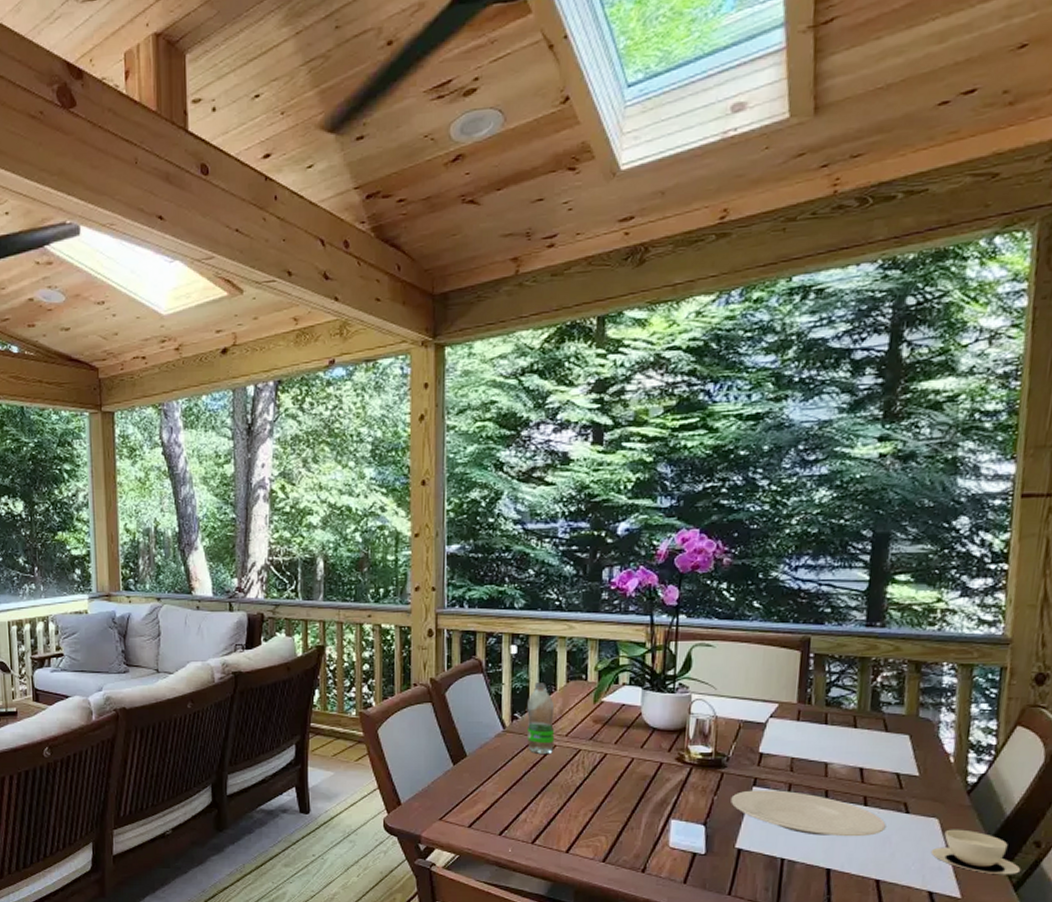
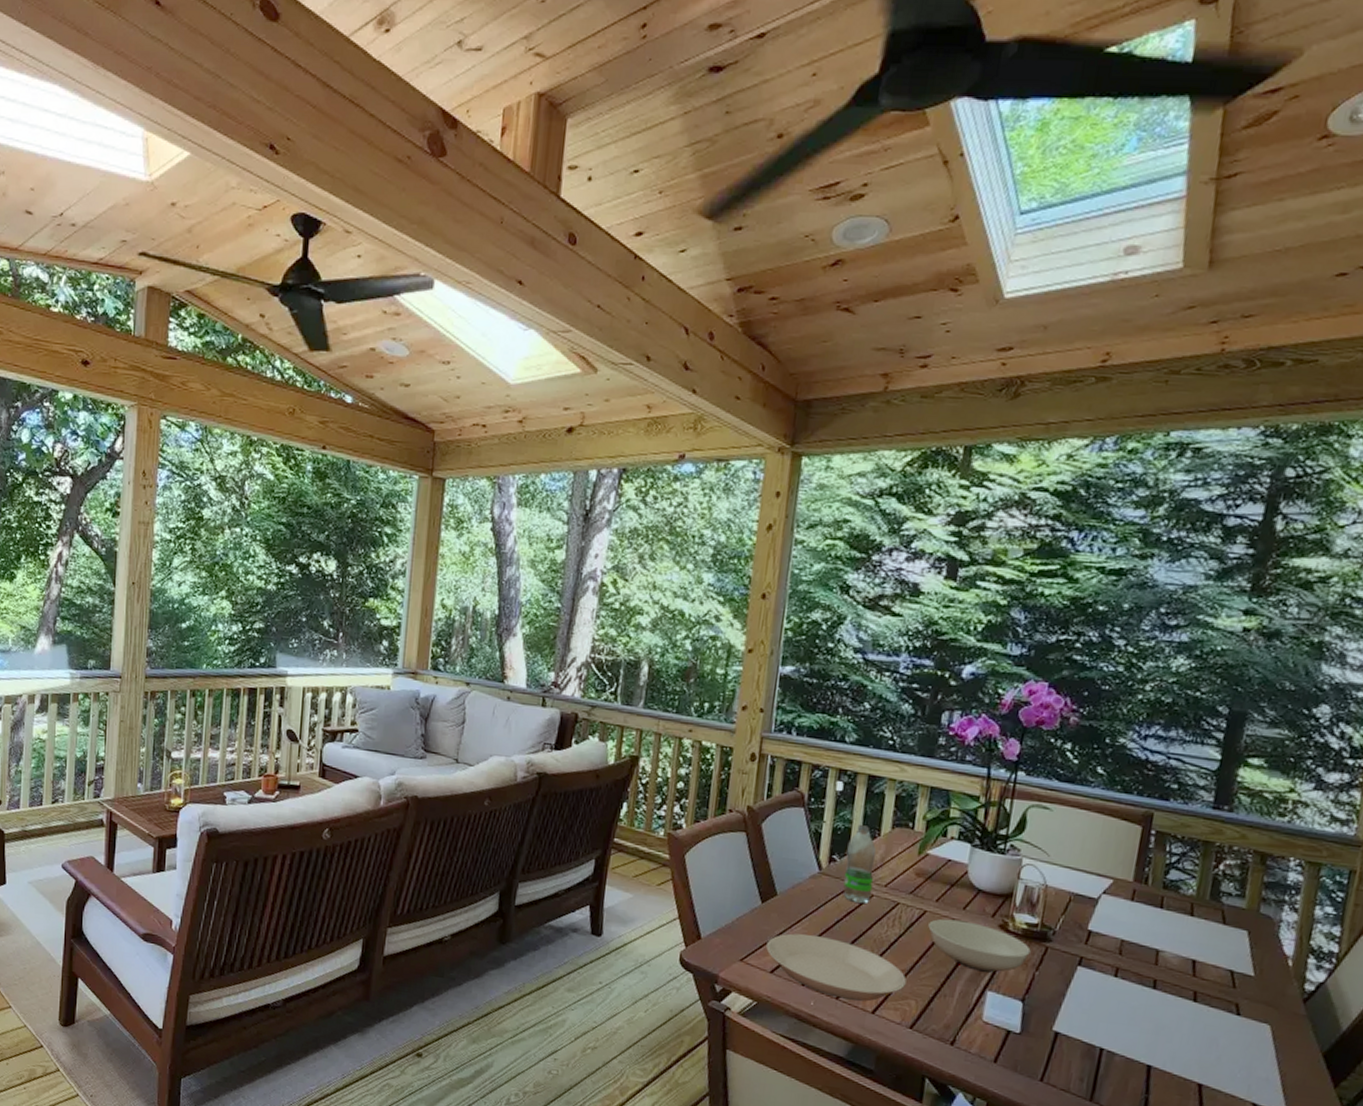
plate: none [462,789,595,843] -> present [766,933,907,1002]
bowl: none [610,758,708,802] -> present [928,918,1031,973]
plate: present [731,790,886,837] -> none [1052,969,1215,1035]
teacup: present [930,829,1021,875] -> none [1259,1038,1353,1096]

